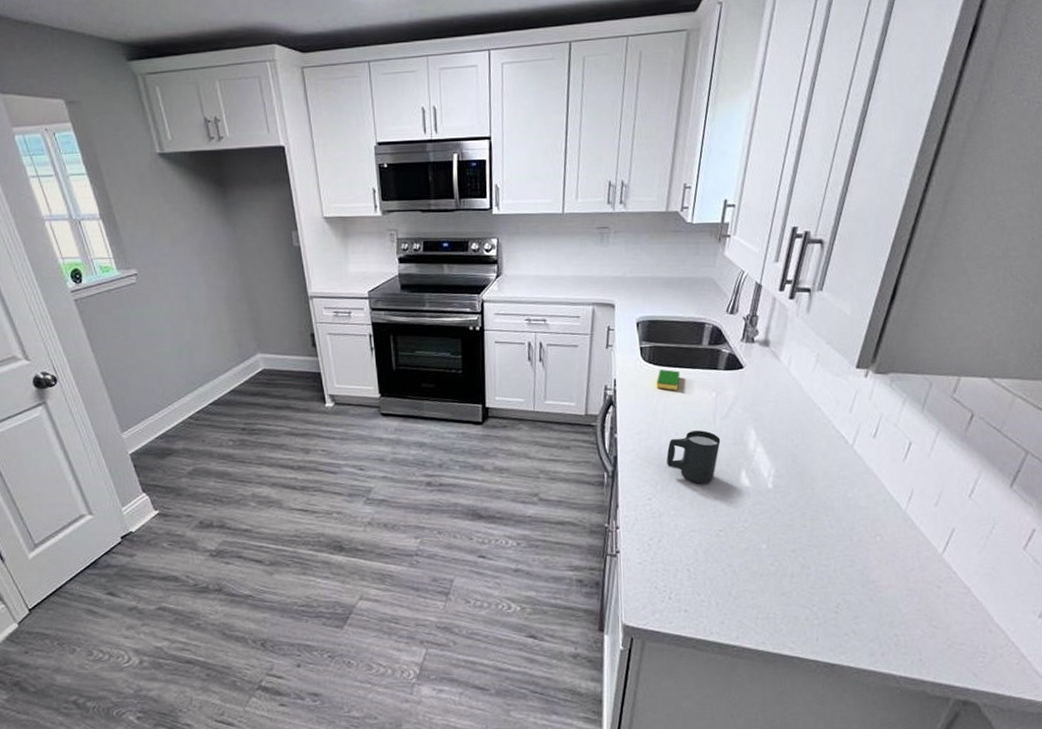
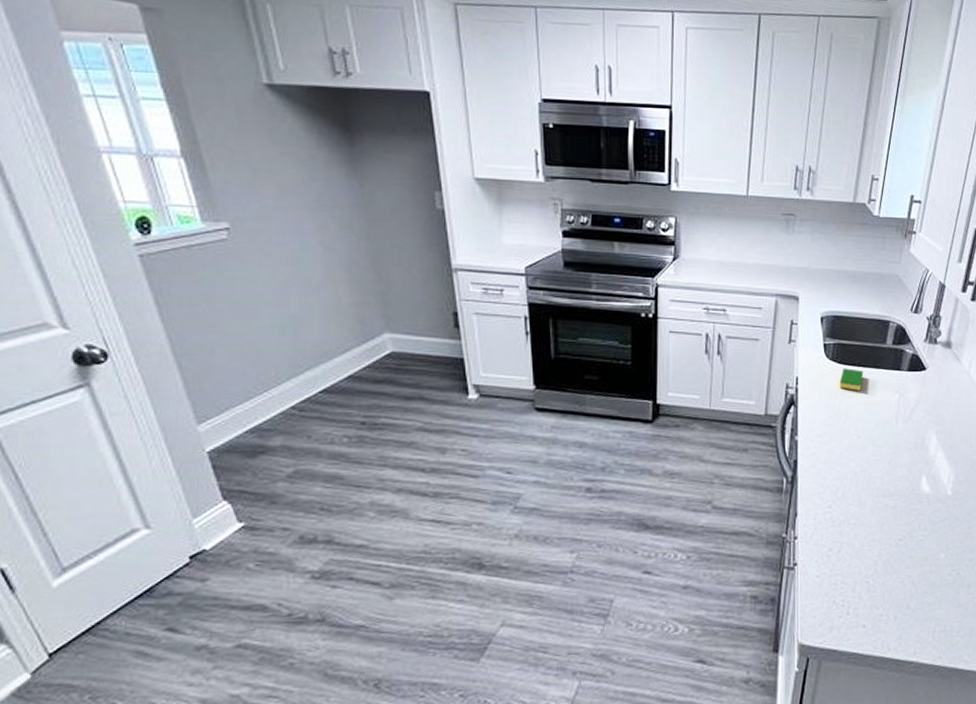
mug: present [666,430,721,484] -> none [848,434,903,490]

